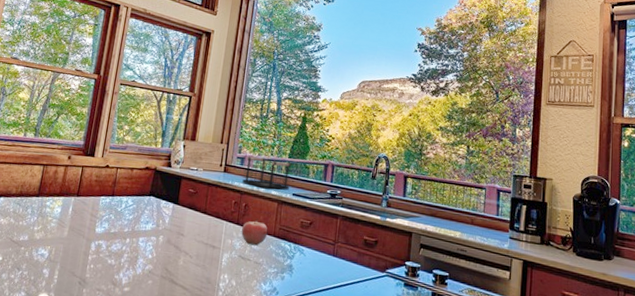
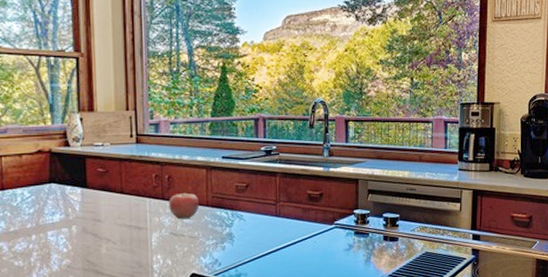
dish rack: present [242,156,292,190] -> none [160,120,217,156]

